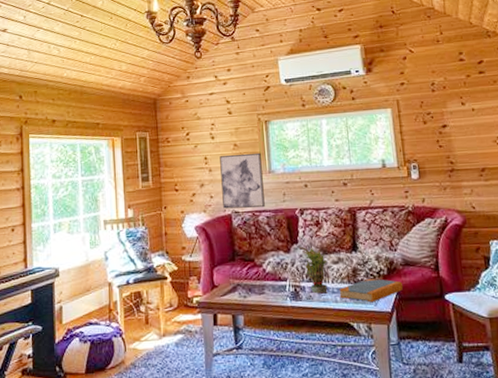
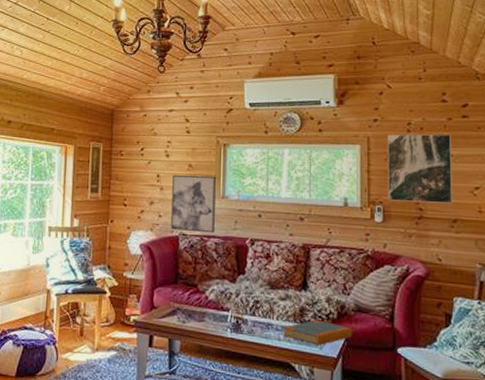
potted plant: present [298,247,329,294] -> none [245,278,275,330]
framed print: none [415,90,479,158] -> present [387,133,453,204]

